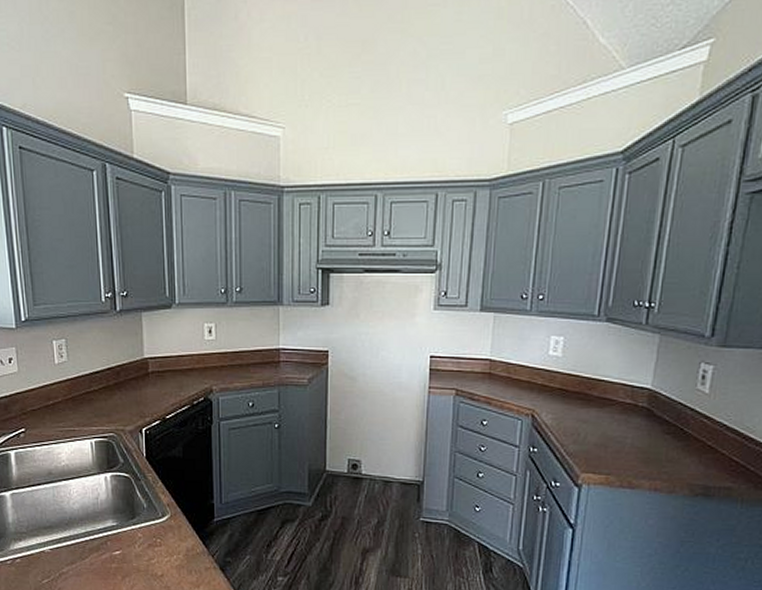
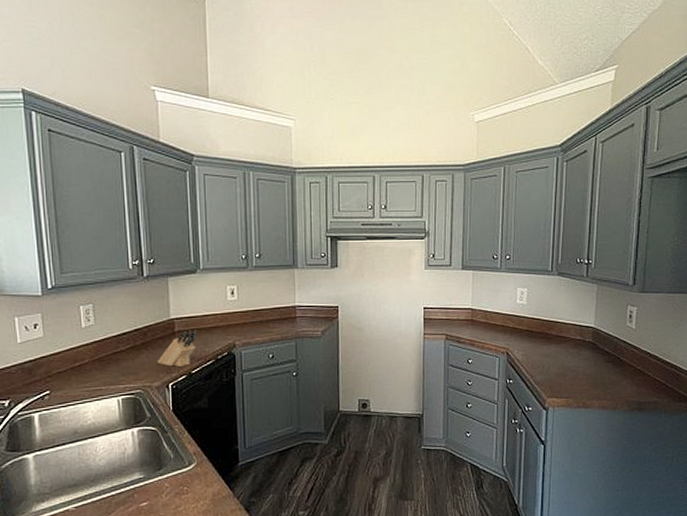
knife block: none [131,371,172,411] -> present [158,329,197,367]

